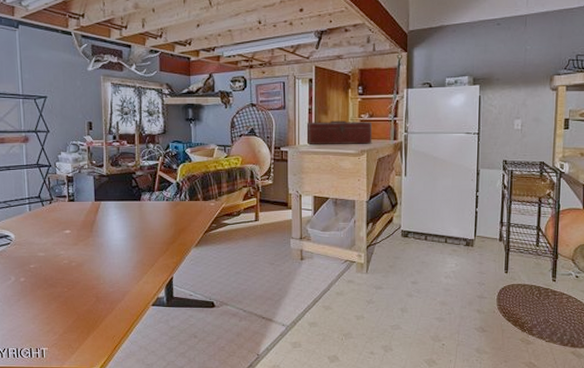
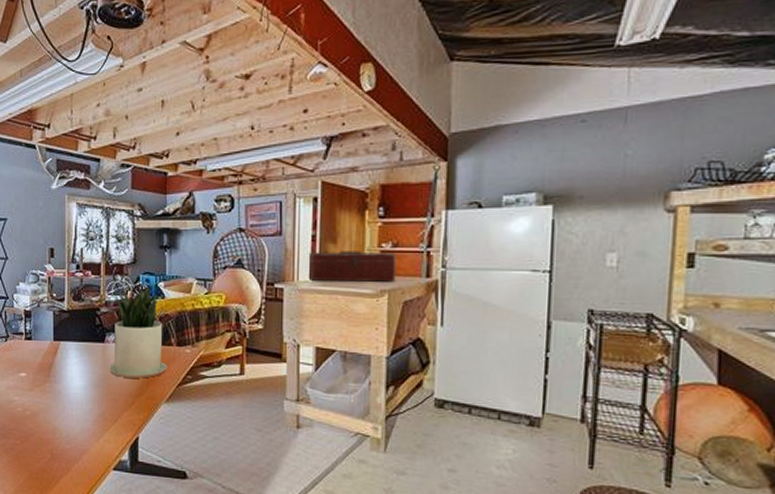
planter: none [145,152,195,229] -> present [109,286,167,379]

